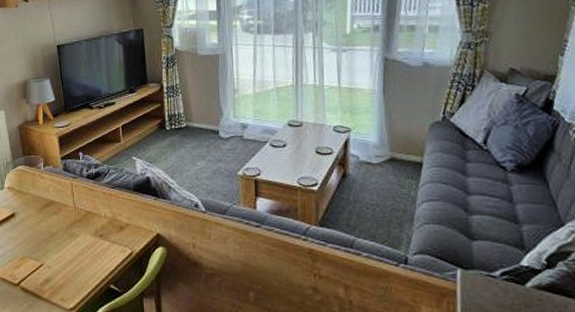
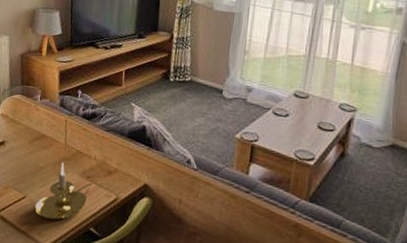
candle holder: none [53,225,107,283] -> present [35,162,93,220]

